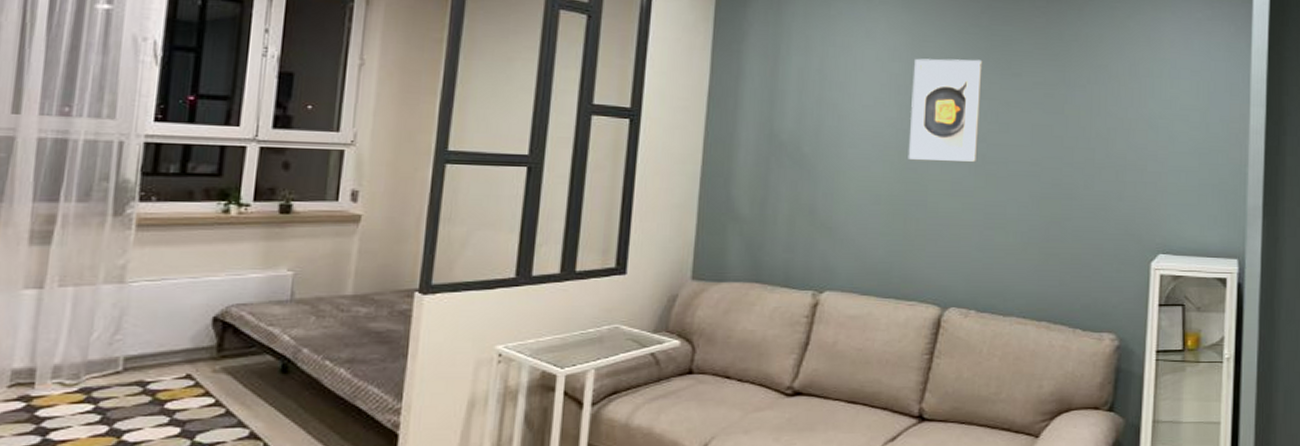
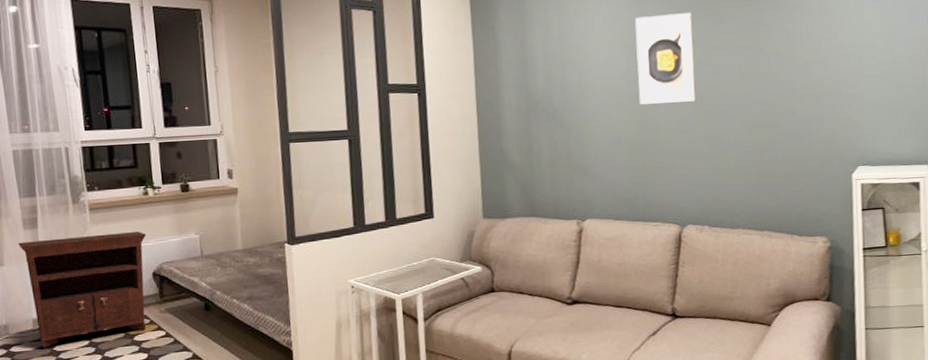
nightstand: none [15,259,214,412] -> present [18,231,146,348]

